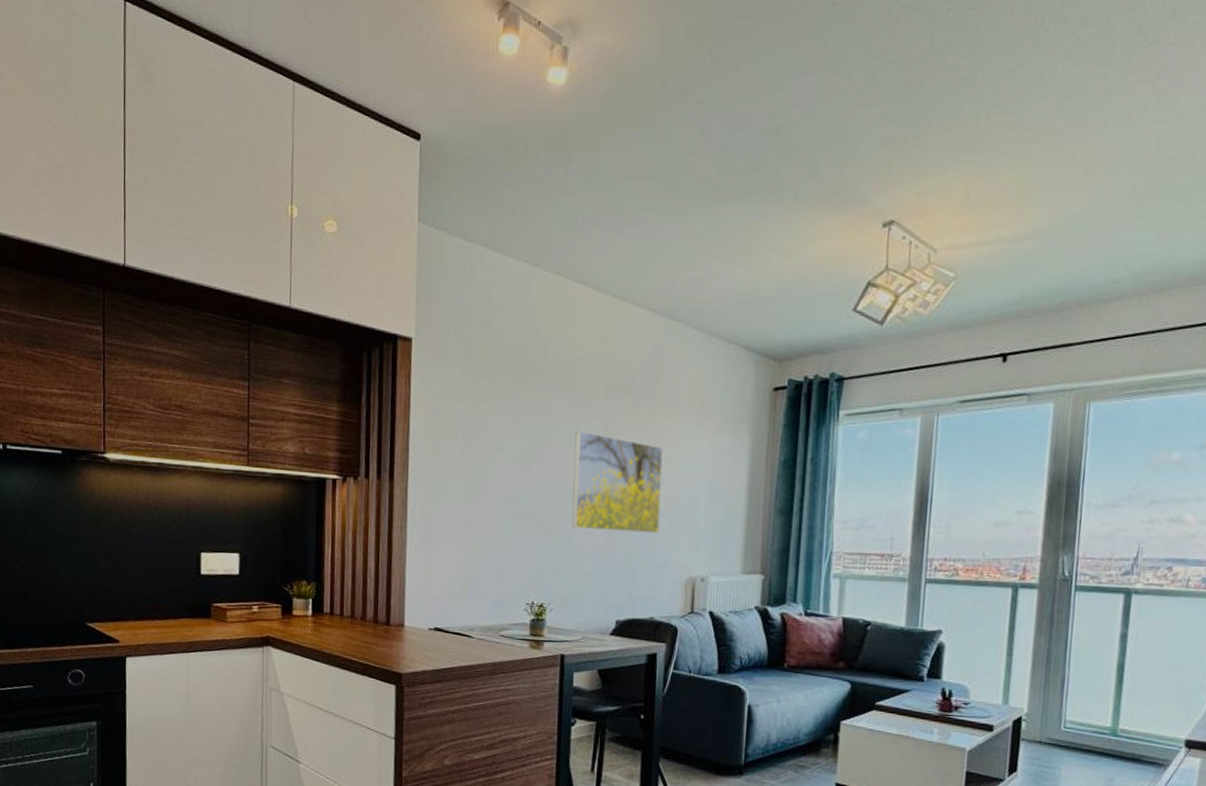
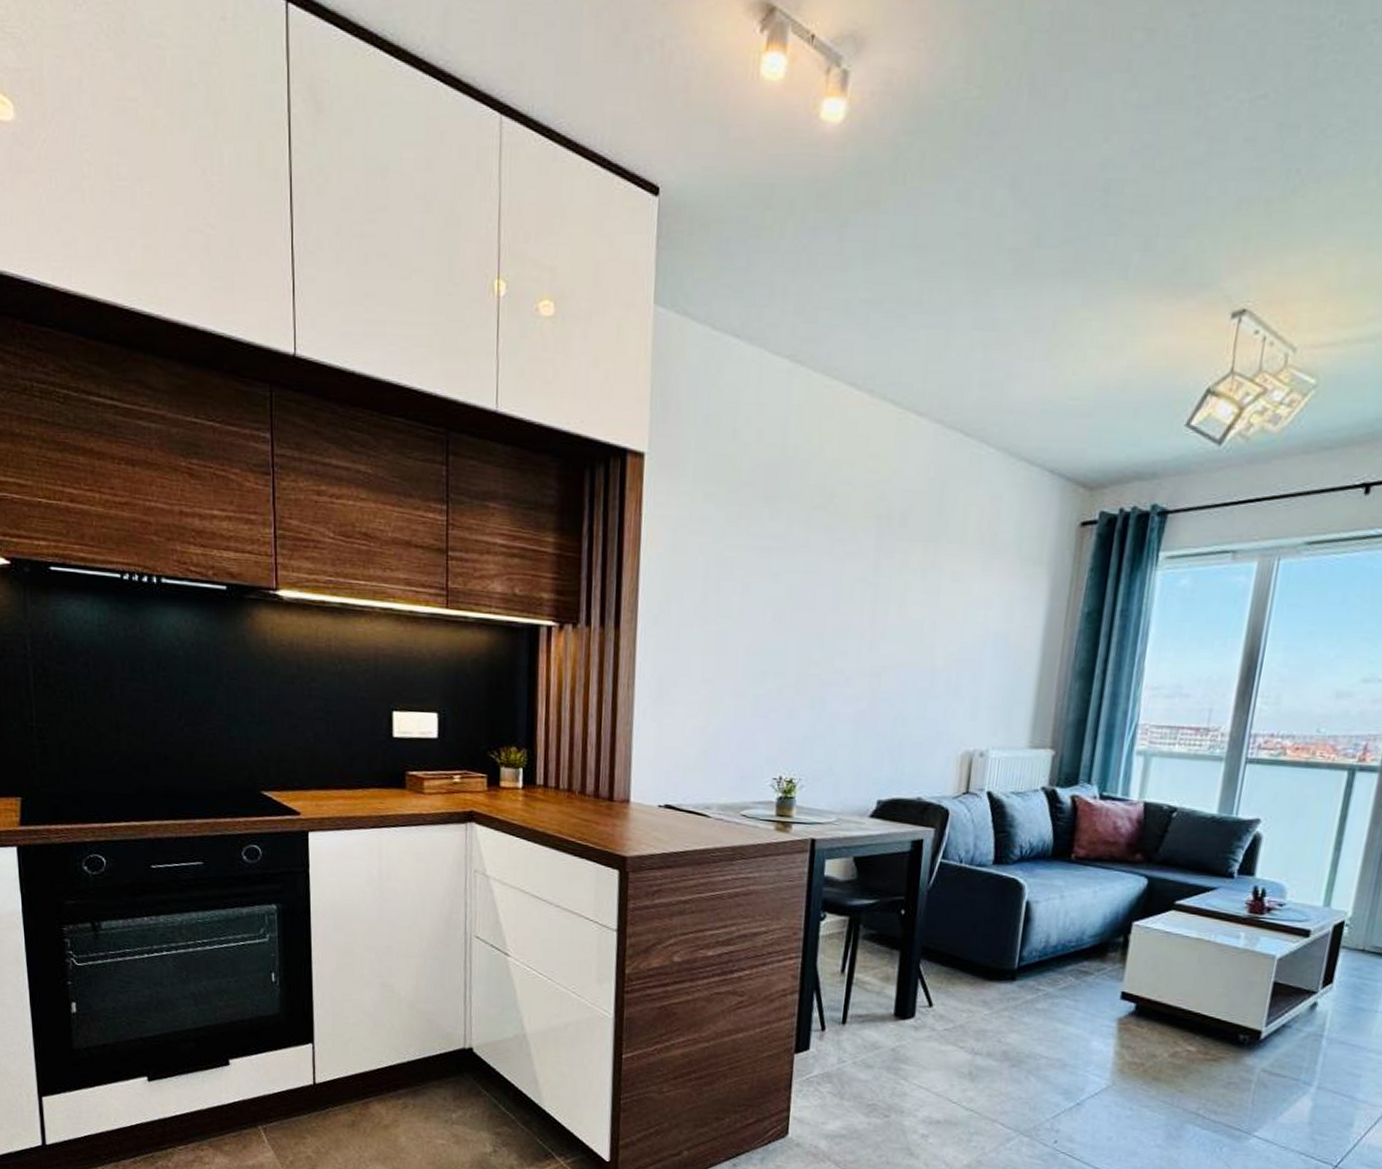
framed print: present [572,430,663,534] -> none [830,571,943,698]

